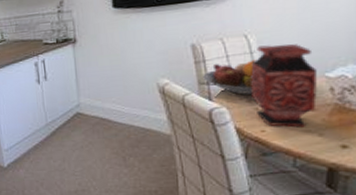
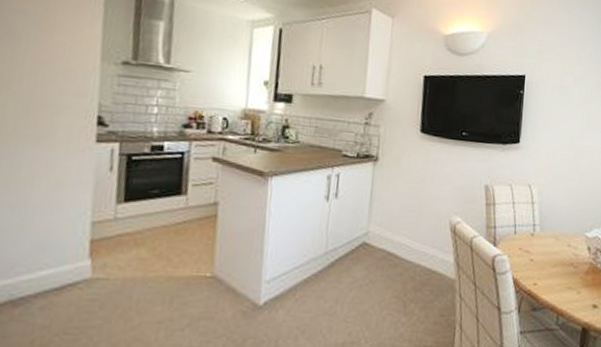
fruit bowl: present [202,59,256,95] -> none [490,209,535,246]
vase: present [251,44,317,127] -> none [529,198,579,284]

